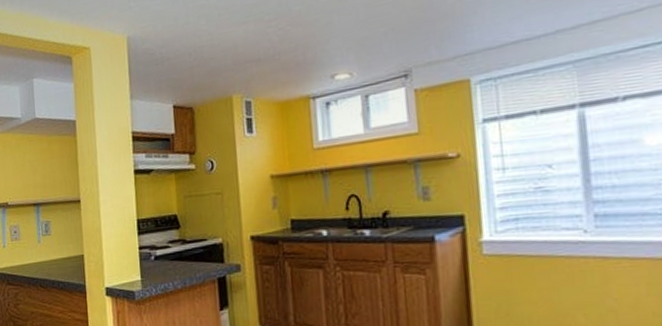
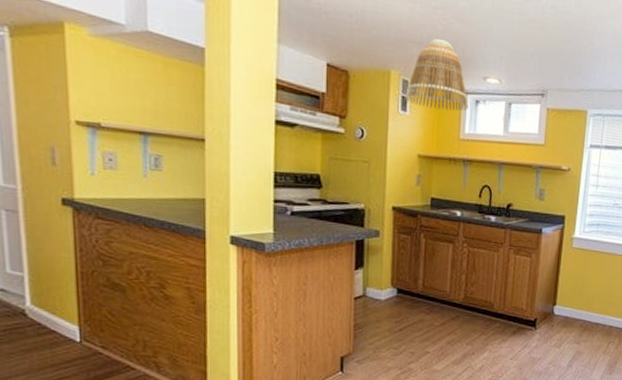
lamp shade: none [249,49,319,124] -> present [405,39,468,111]

